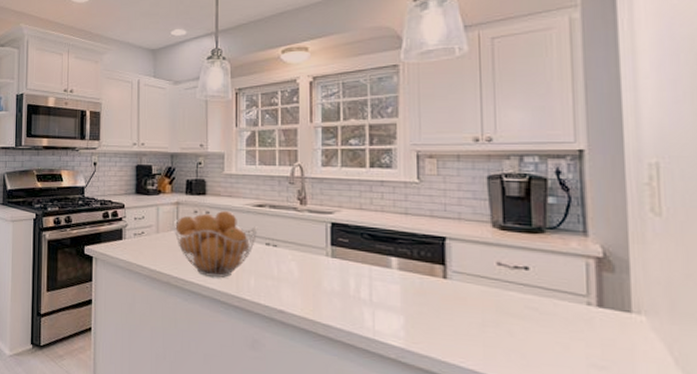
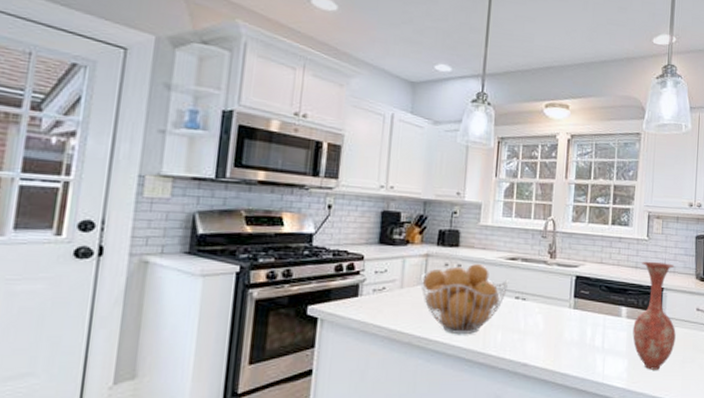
vase: none [408,206,469,332] -> present [632,261,676,370]

